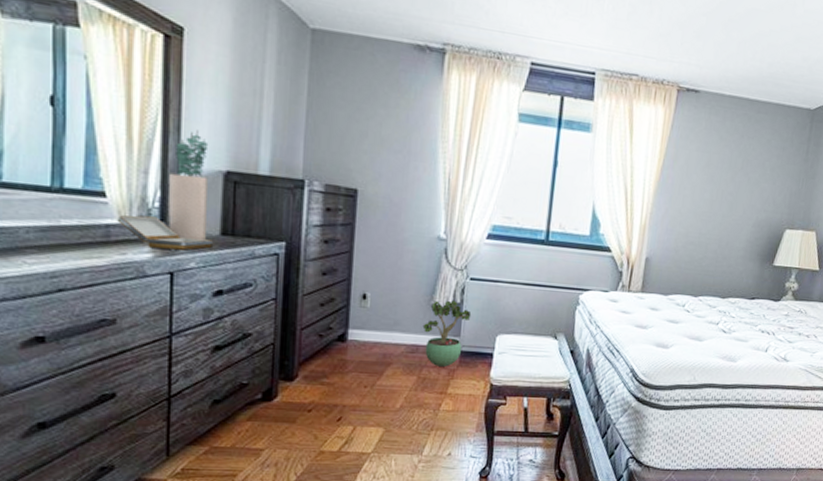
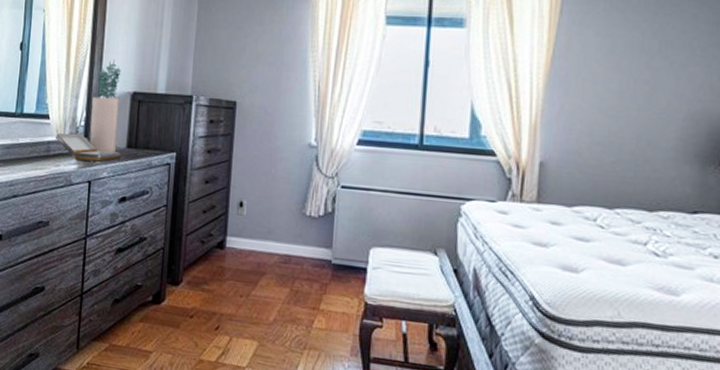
potted plant: present [422,300,472,367] -> none [295,209,343,280]

